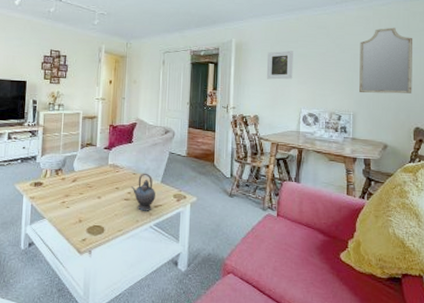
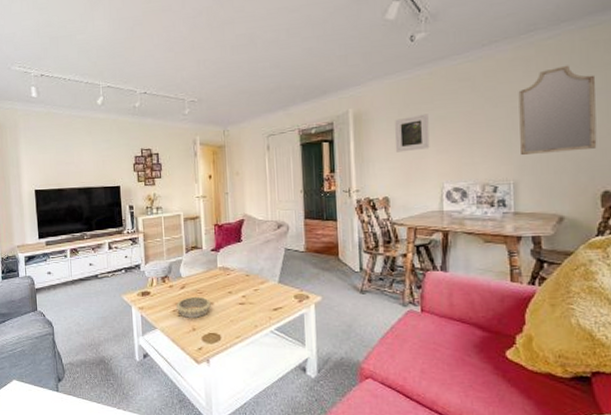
decorative bowl: none [65,189,99,210] -> present [176,296,211,318]
teapot: present [131,173,155,211] -> none [245,273,274,315]

